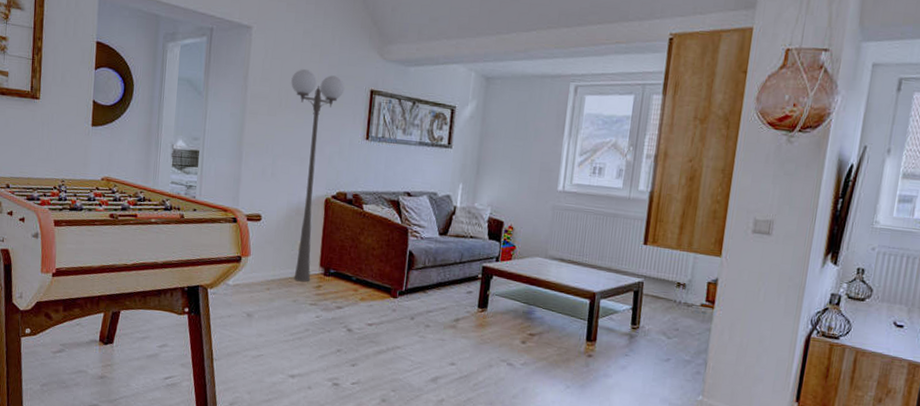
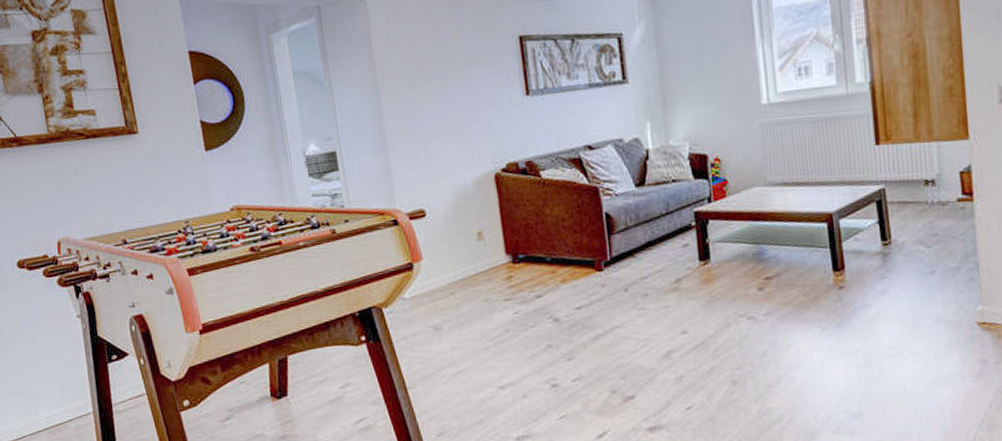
floor lamp: present [291,69,345,282] -> none [424,29,499,277]

